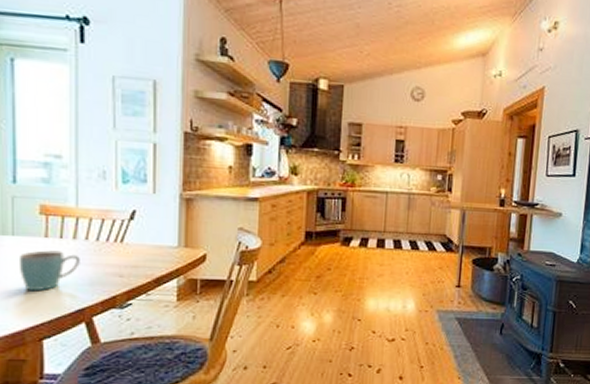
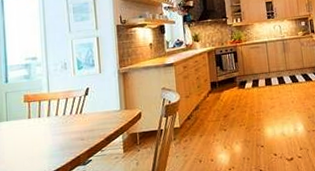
mug: present [20,250,80,292] -> none [12,127,53,162]

